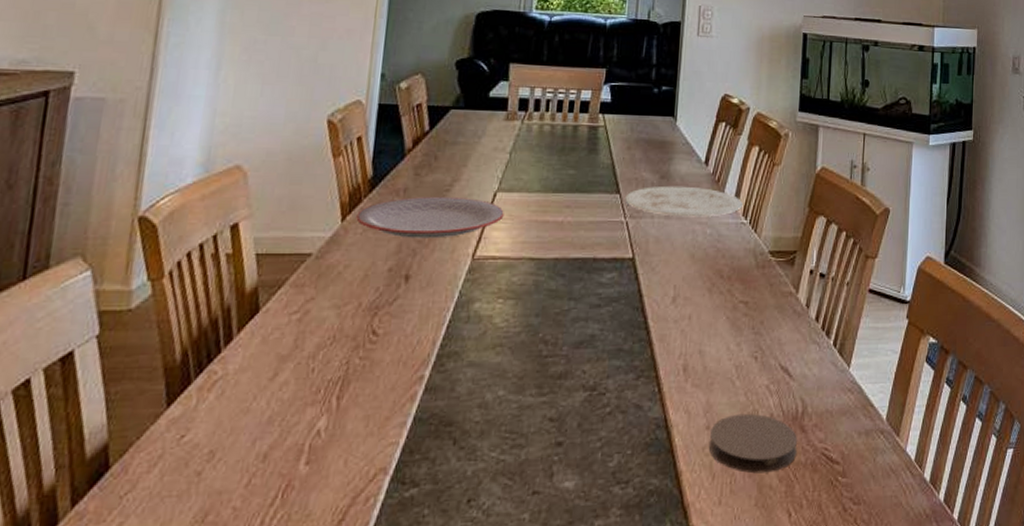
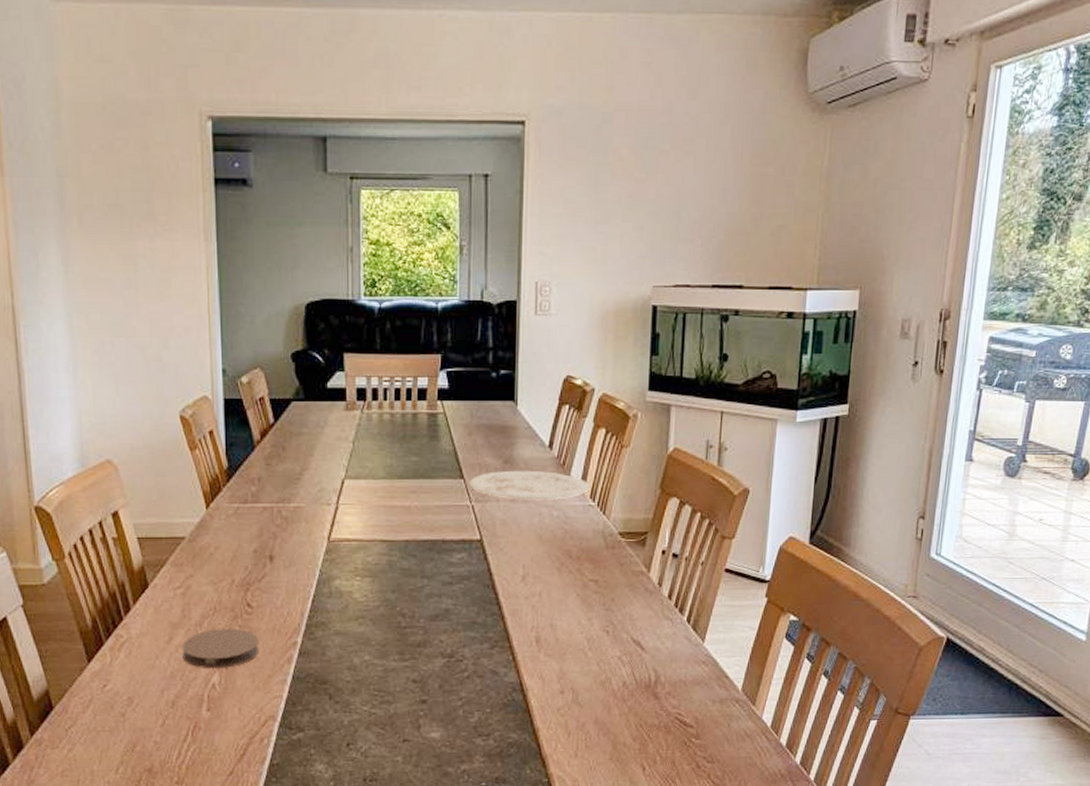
coaster: none [286,360,381,412] -> present [182,628,260,669]
plate: present [356,196,504,239] -> none [219,484,353,523]
coaster: present [708,413,798,474] -> none [563,681,651,733]

